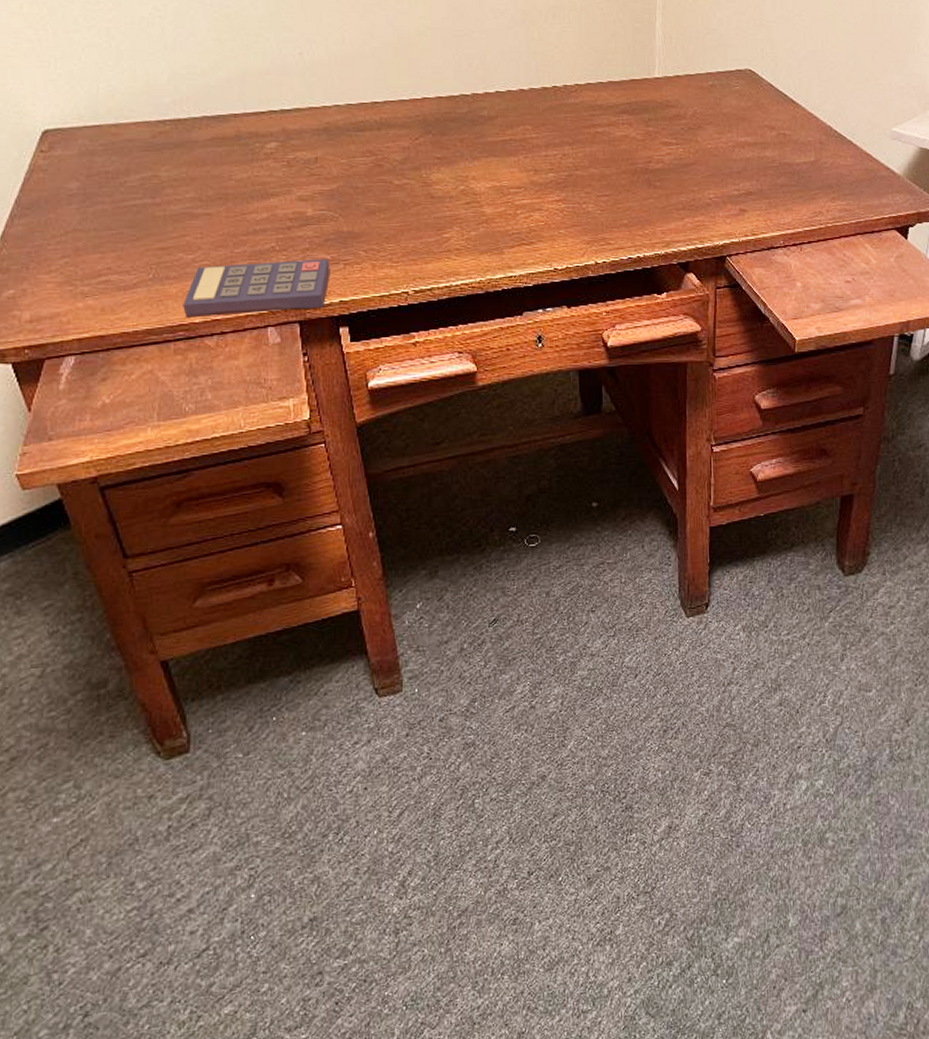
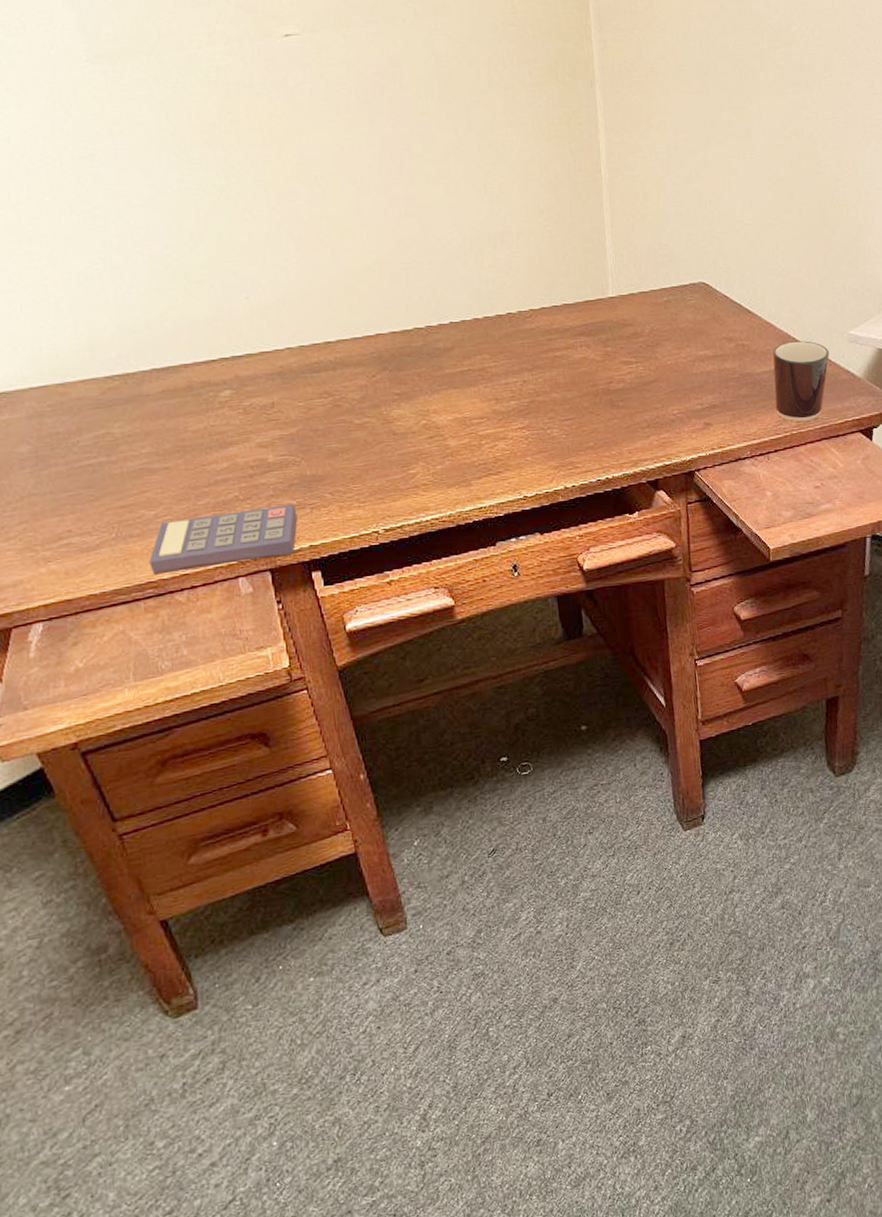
mug: none [812,134,871,216] -> present [772,341,830,422]

